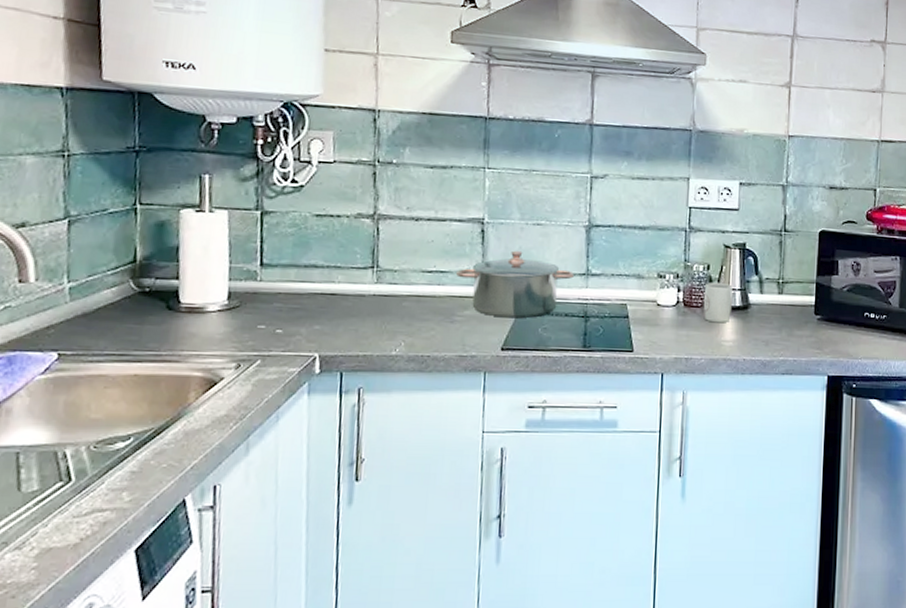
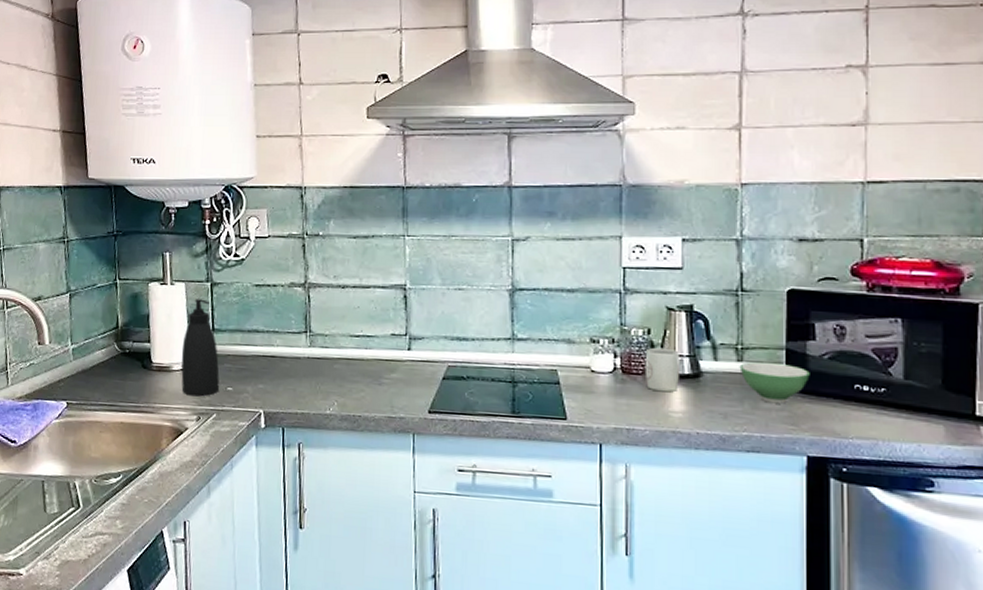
soap dispenser: none [218,229,267,340] -> present [181,299,220,396]
cooking pot: present [456,250,574,319] -> none [382,315,499,382]
bowl: none [780,294,833,331] -> present [739,362,810,404]

